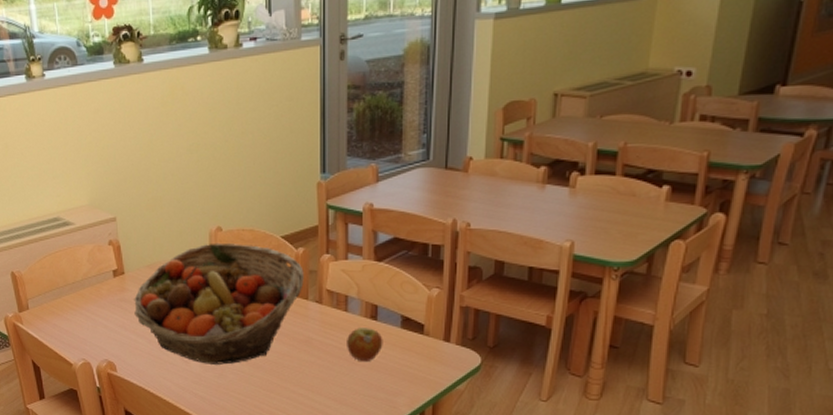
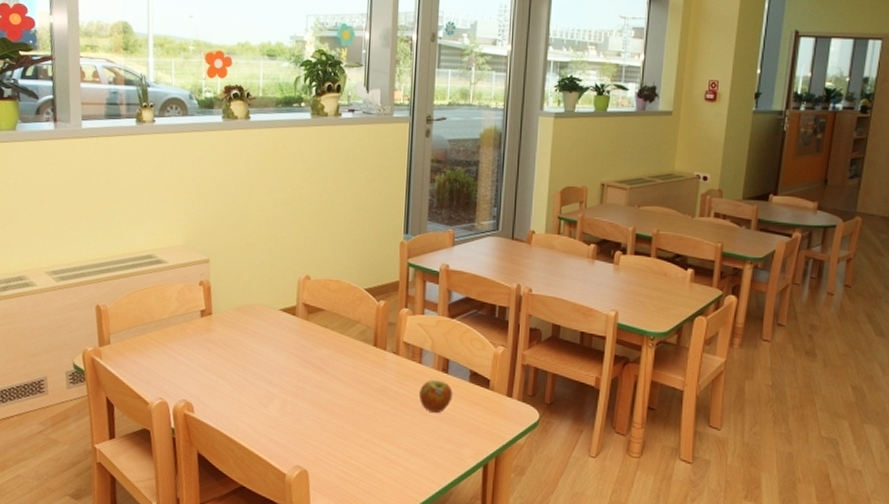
fruit basket: present [134,243,304,365] -> none [218,290,384,410]

